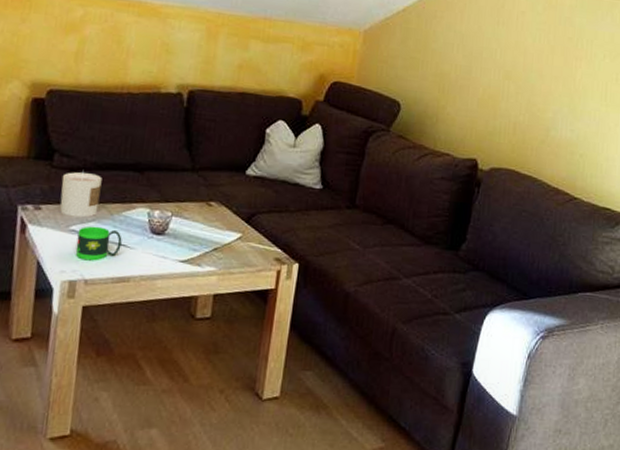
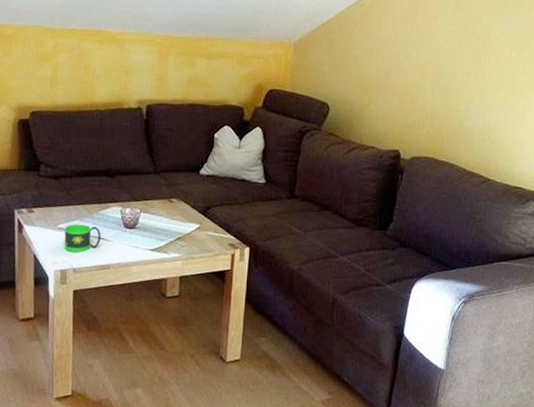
candle: present [60,171,102,218] -> none [48,179,81,217]

